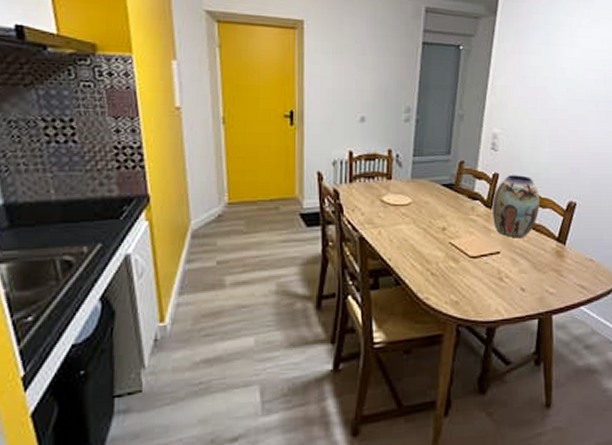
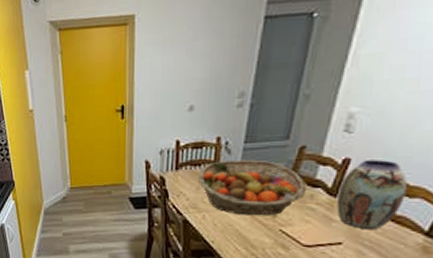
fruit basket: none [371,172,468,229] -> present [197,159,307,216]

